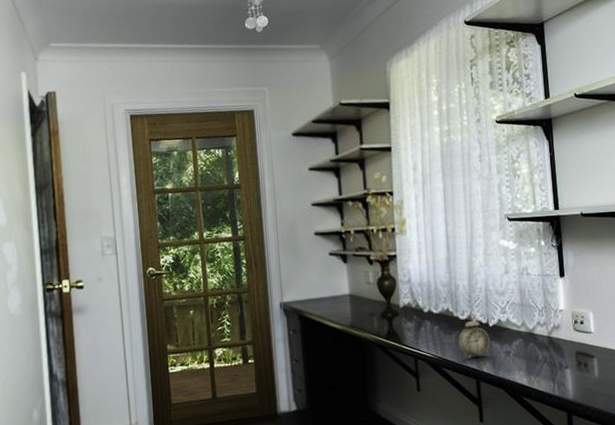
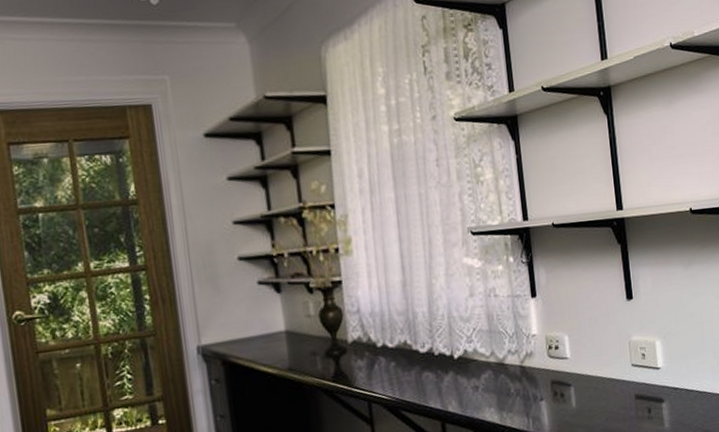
alarm clock: present [458,312,490,359] -> none [418,344,456,398]

